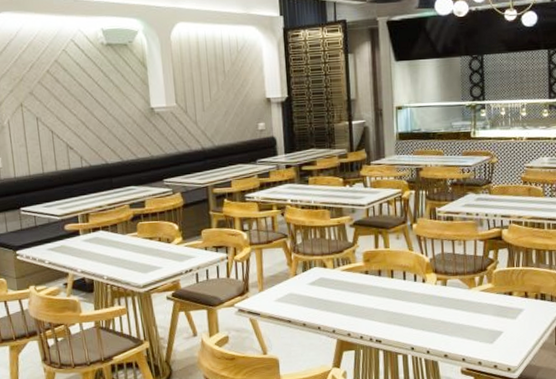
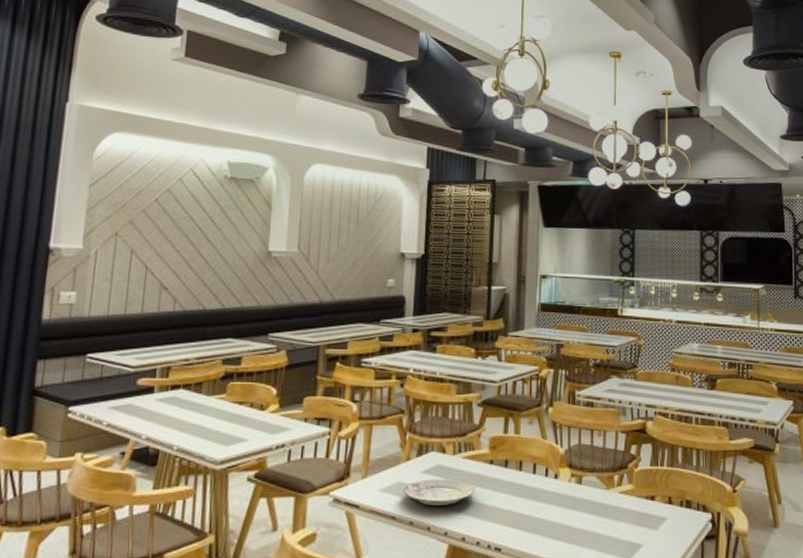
plate: none [295,288,355,310] -> present [403,479,476,506]

